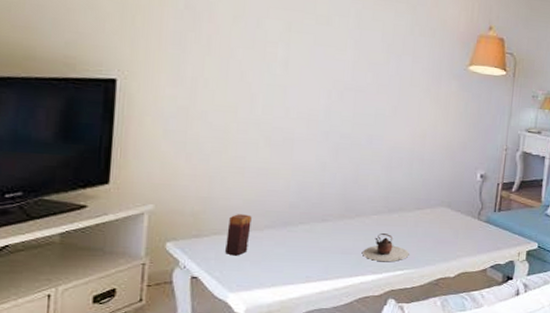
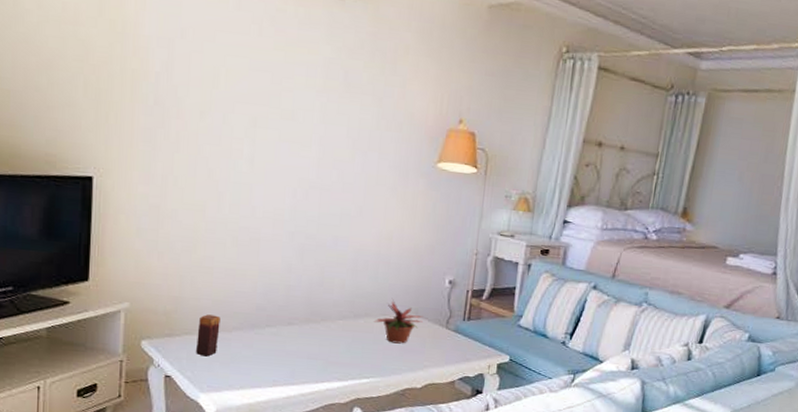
teapot: present [363,233,409,262] -> none [328,339,375,370]
potted plant: none [407,194,456,236] -> present [373,299,423,344]

